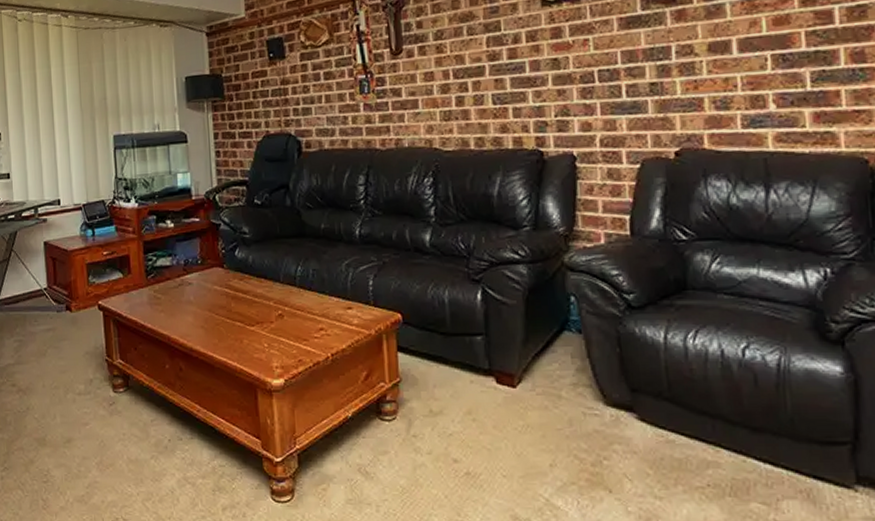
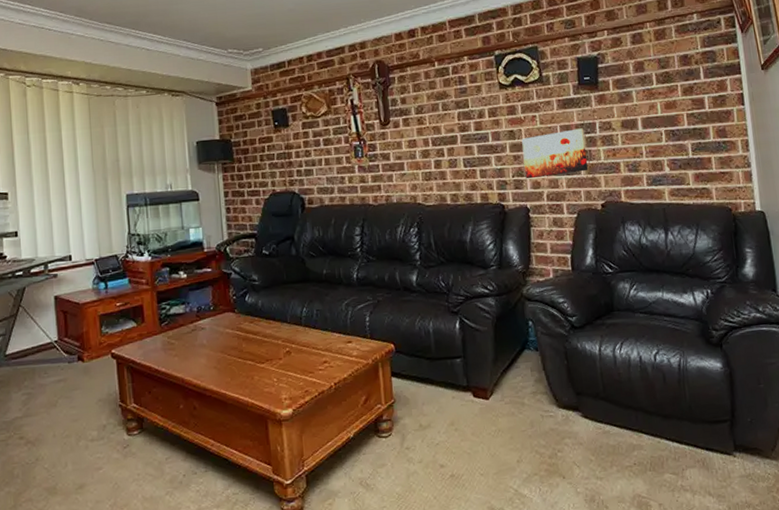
wall art: none [568,53,659,119] -> present [521,128,589,179]

